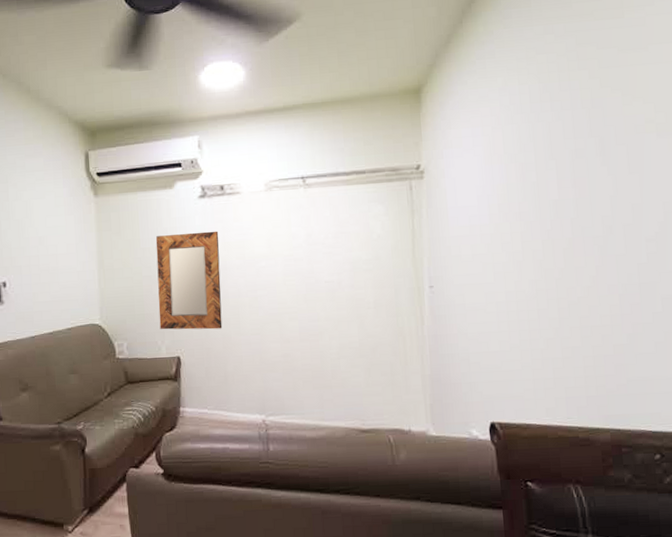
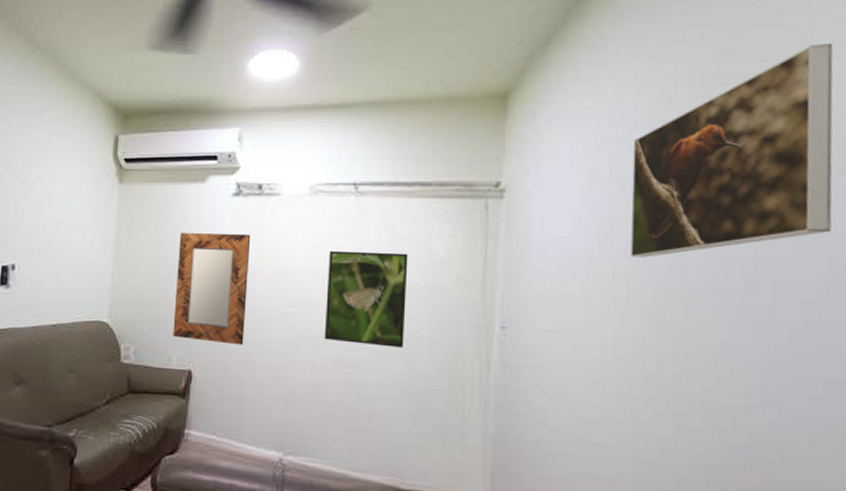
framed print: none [286,233,355,315] -> present [324,250,408,348]
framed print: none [519,29,664,218] -> present [630,42,834,258]

